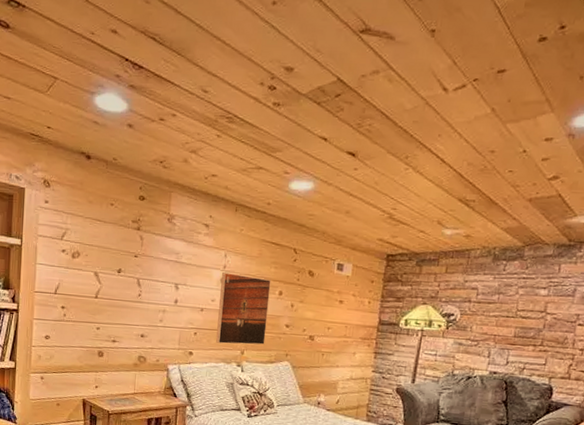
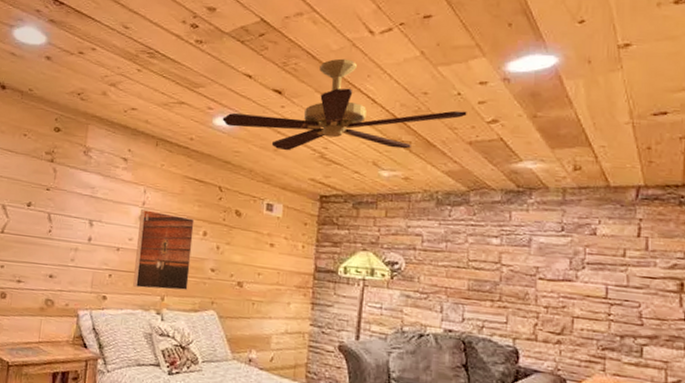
ceiling fan: none [298,118,530,213] -> present [222,58,467,151]

